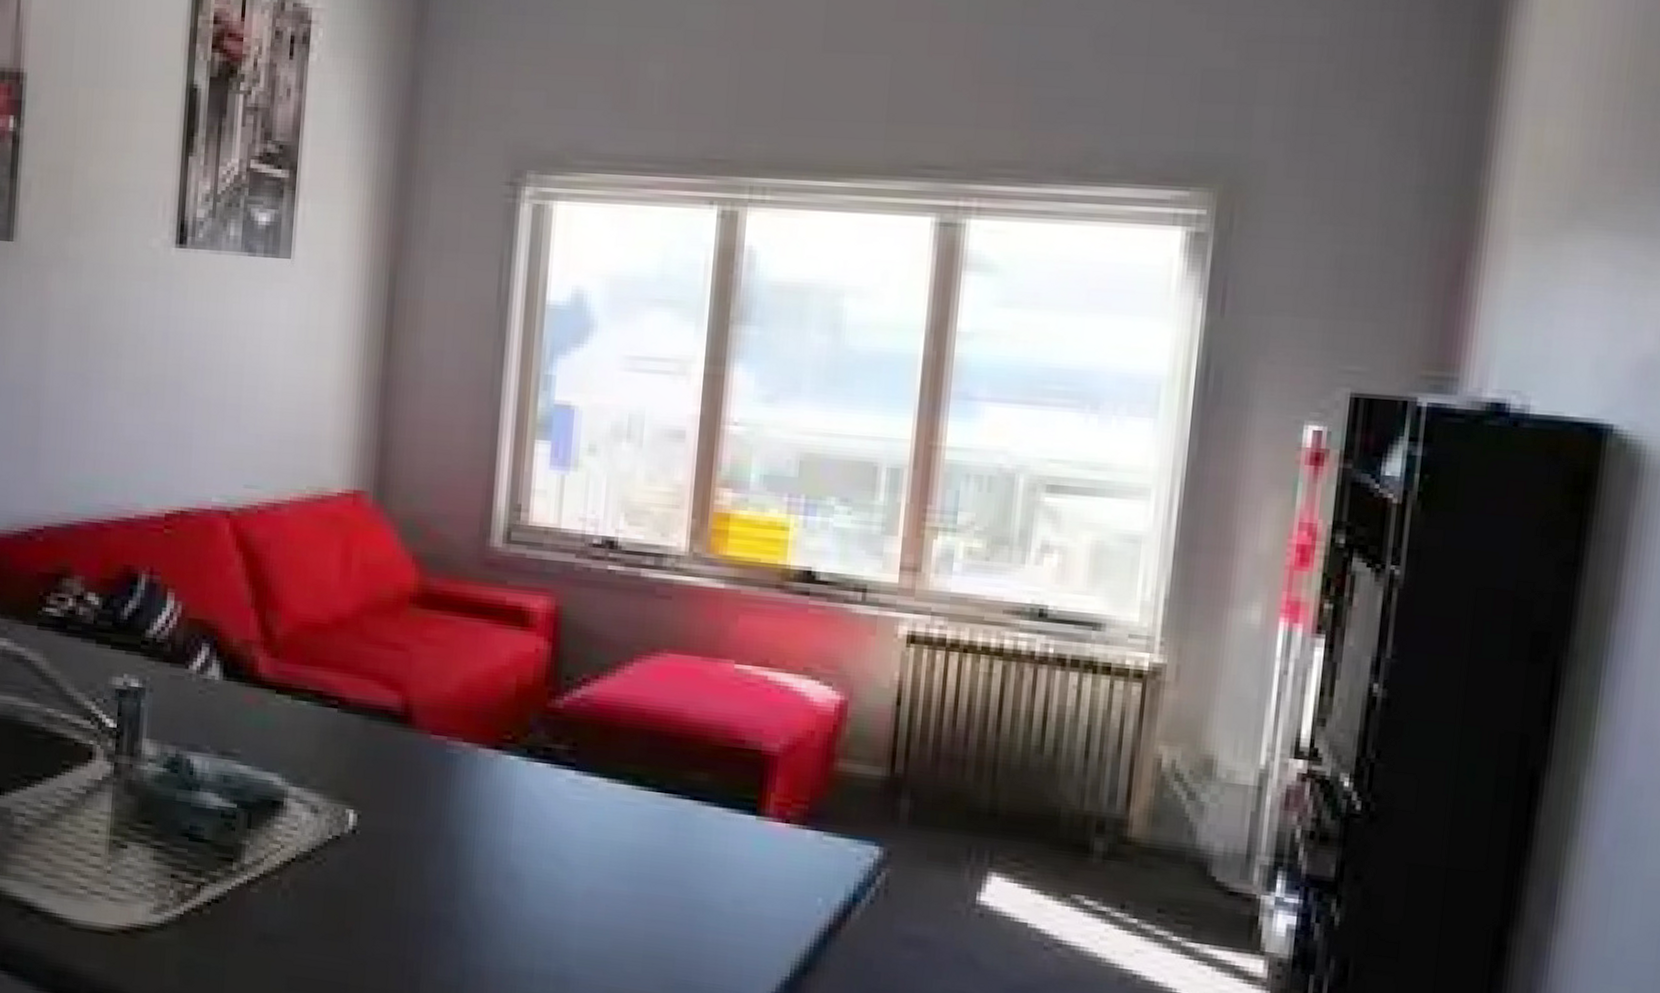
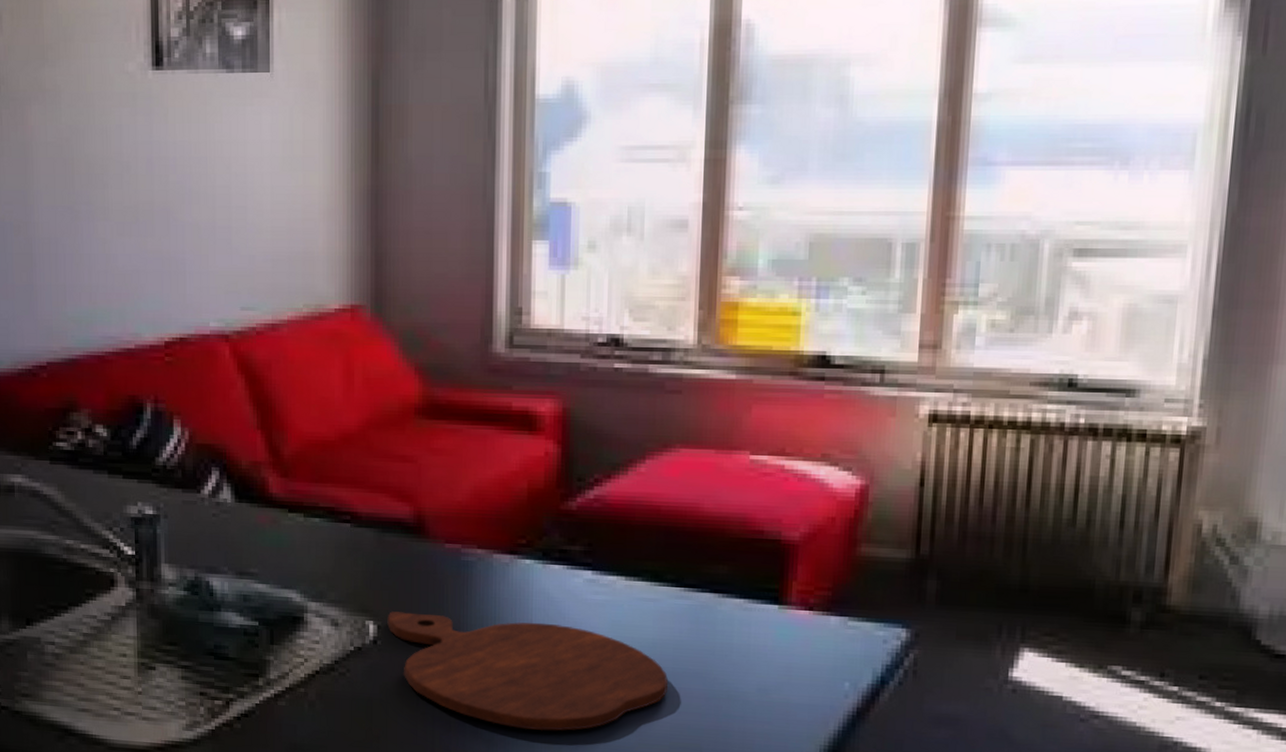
cutting board: none [367,801,646,934] -> present [387,611,669,731]

